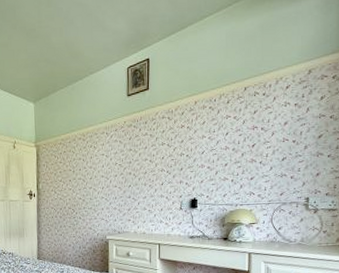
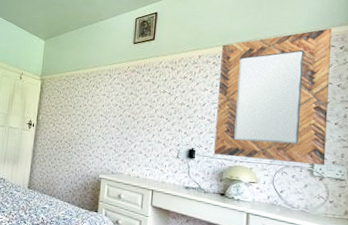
home mirror: none [214,56,325,202] -> present [213,28,332,166]

